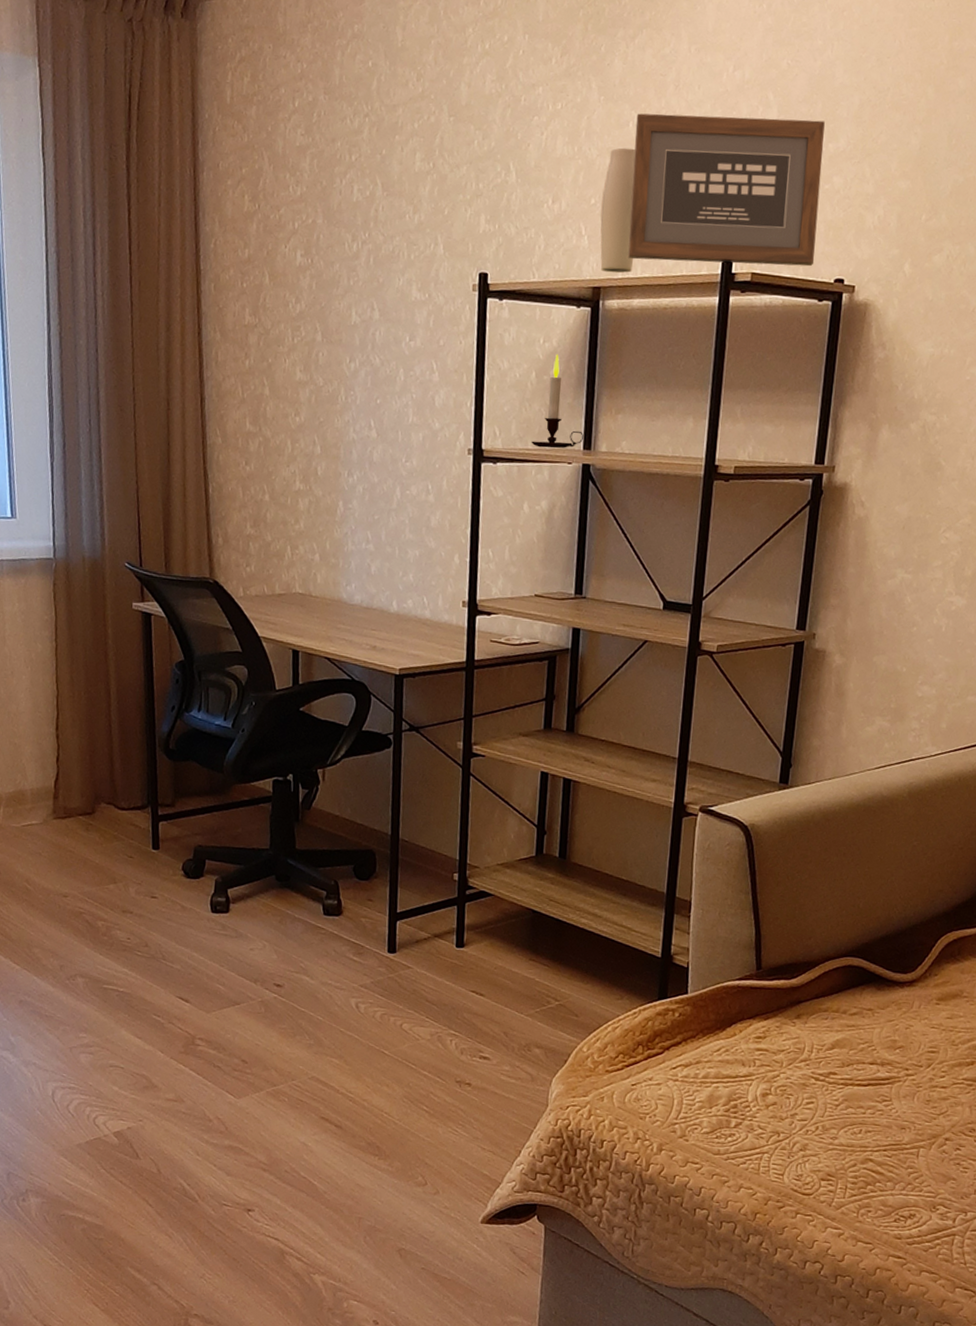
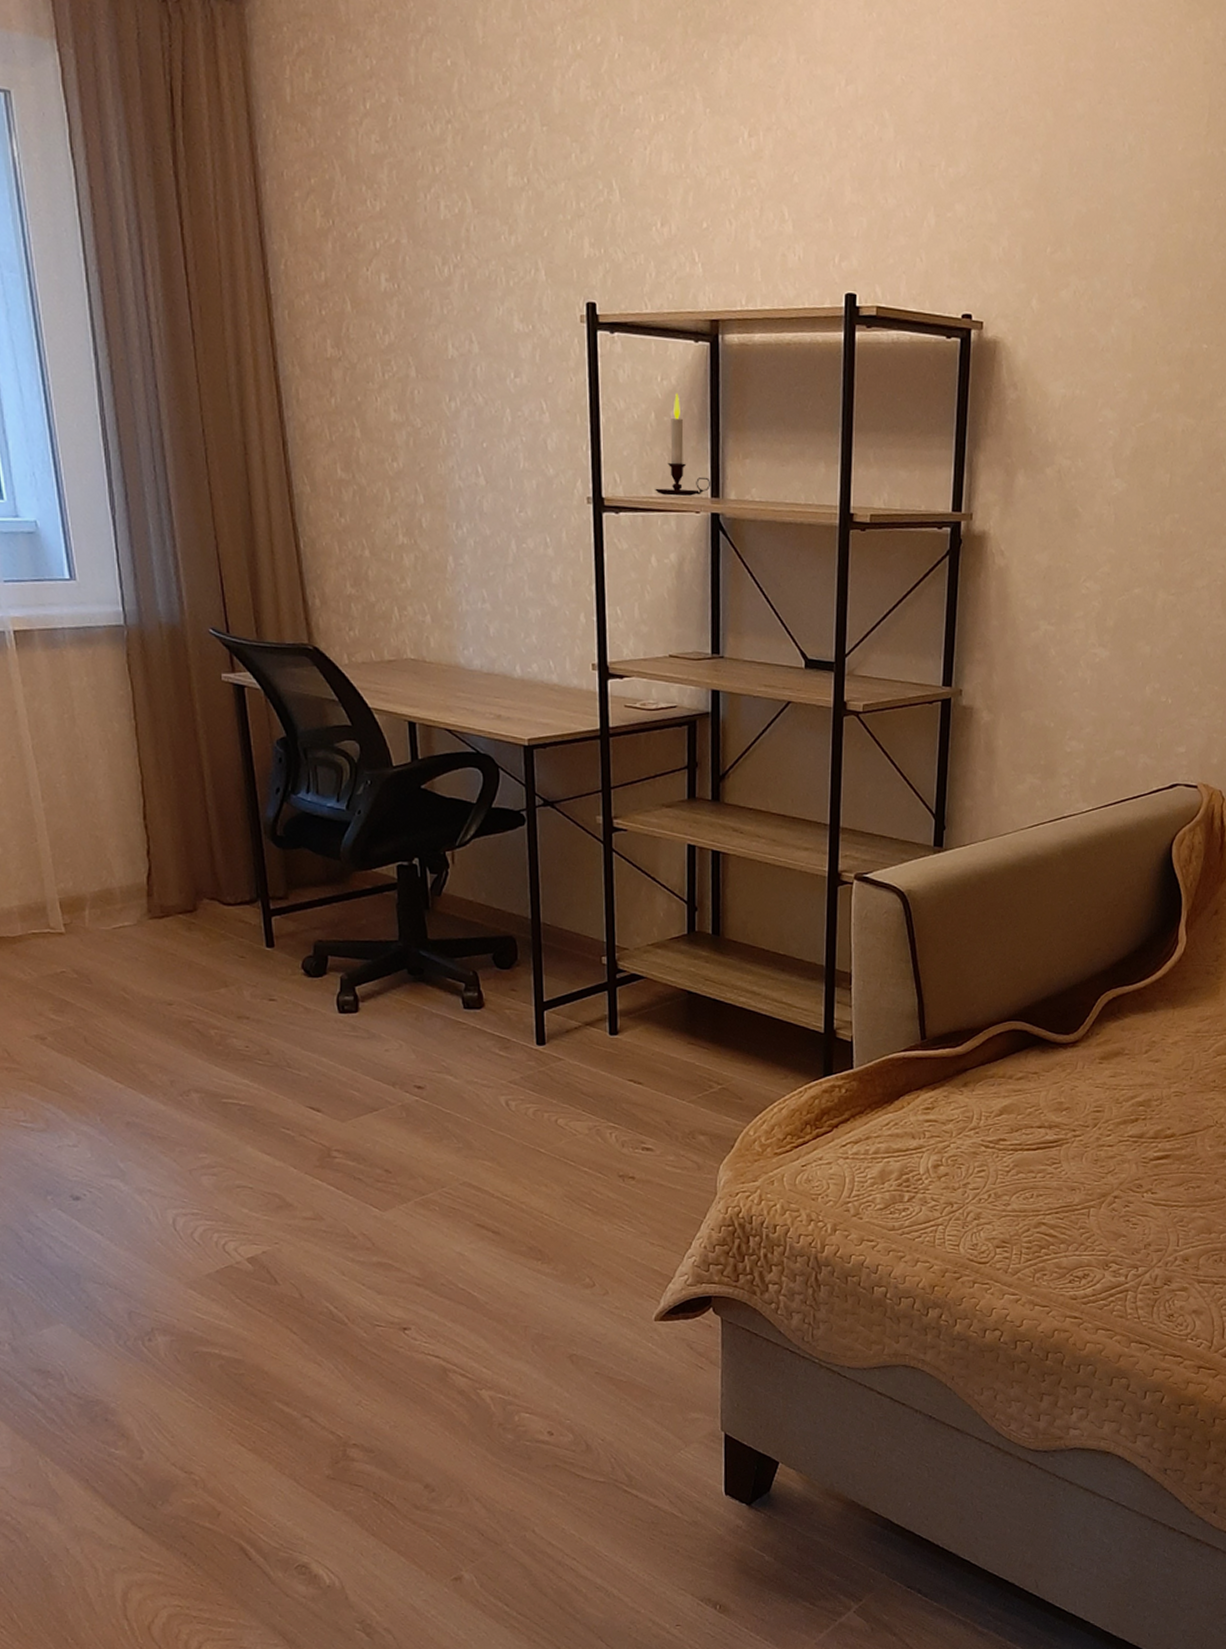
vase: present [600,147,636,274] -> none [713,166,753,305]
picture frame: present [628,113,825,267] -> none [745,128,944,301]

